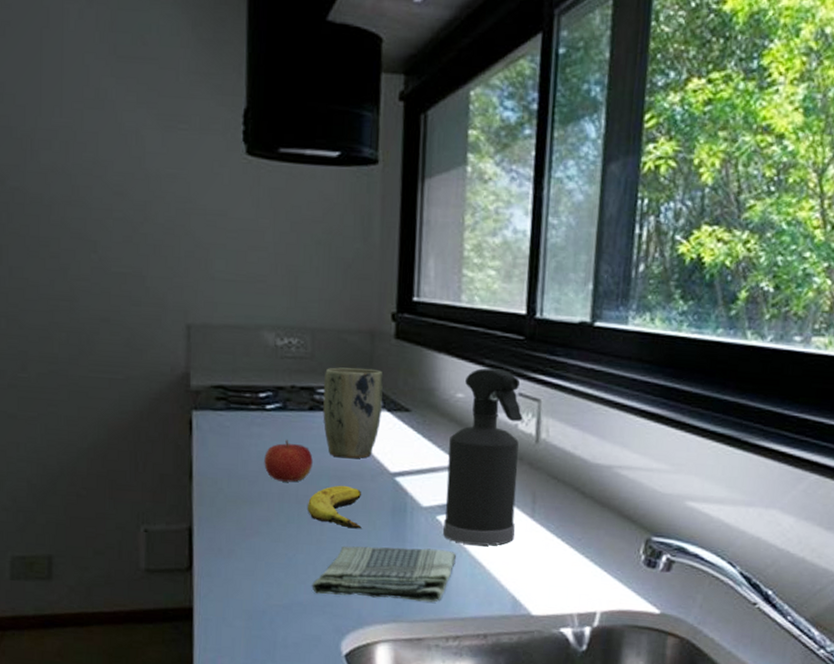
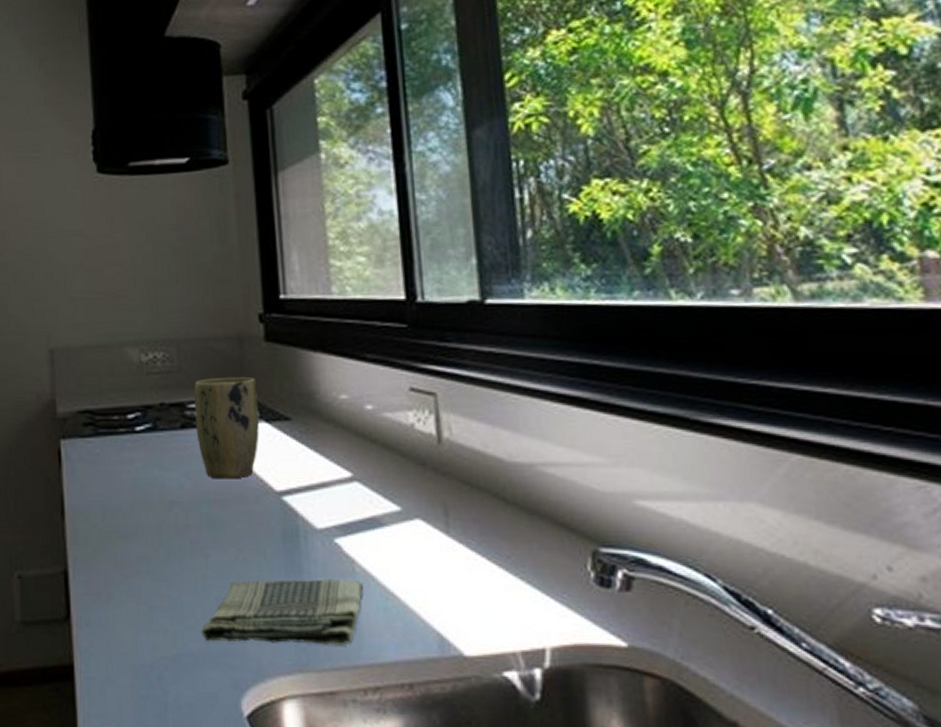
fruit: present [264,440,313,482] -> none [138,463,190,511]
banana: present [308,485,363,529] -> none [189,510,252,561]
spray bottle: present [443,368,523,546] -> none [338,362,429,573]

